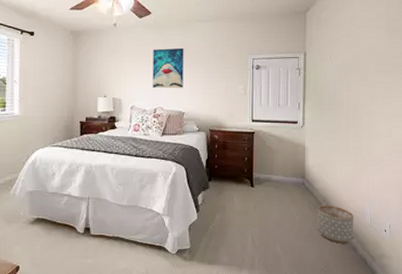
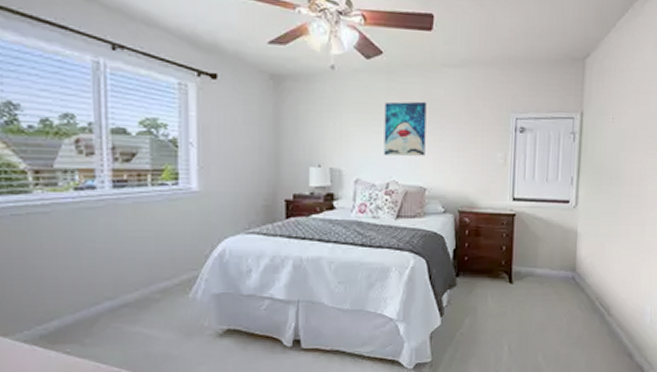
planter: present [317,206,354,244] -> none [587,304,632,350]

